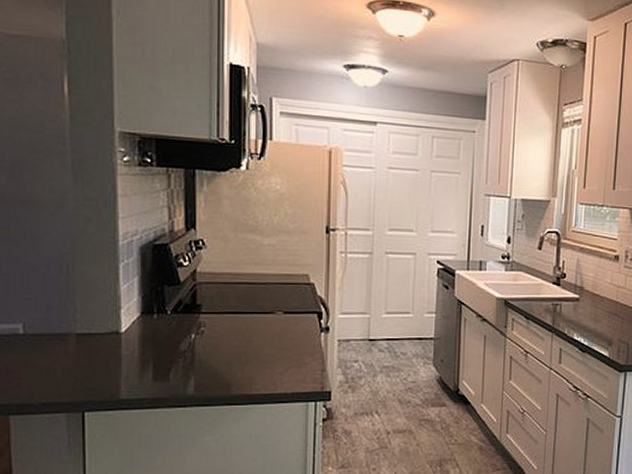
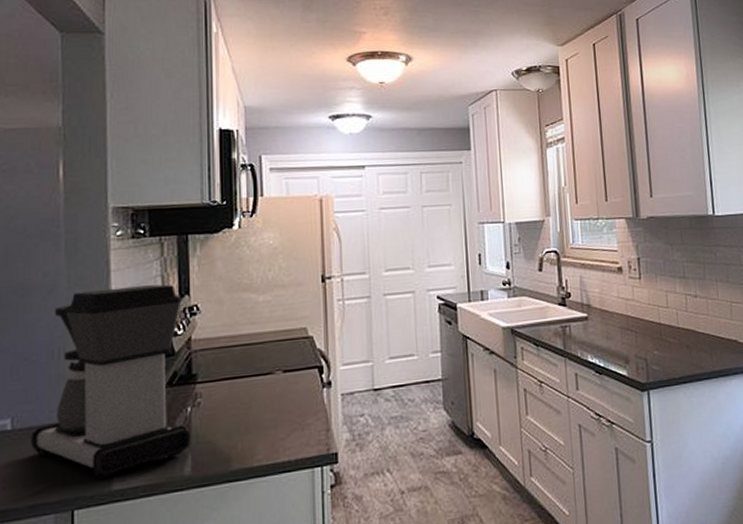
coffee maker: none [41,212,194,388] -> present [30,284,191,480]

